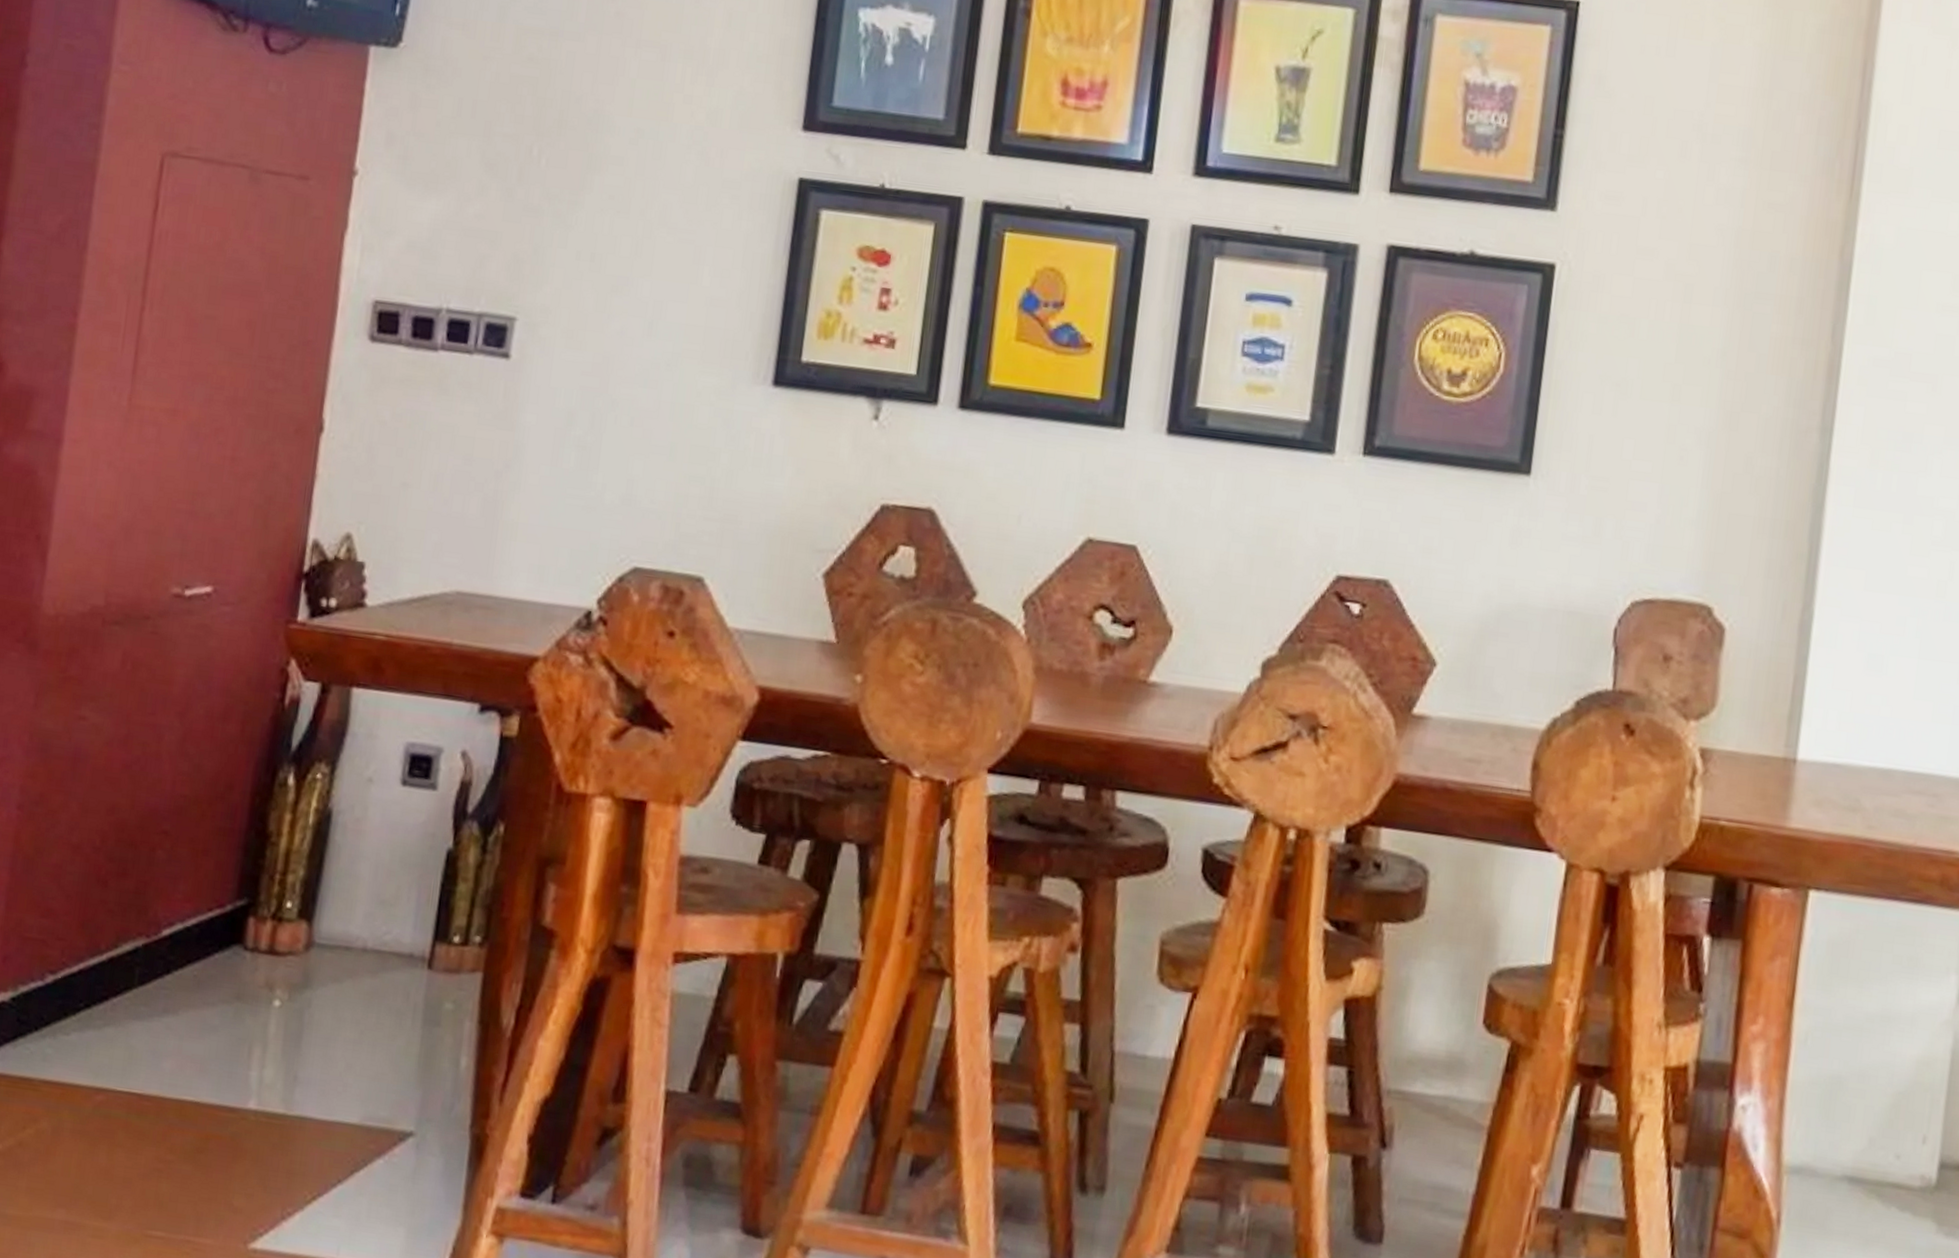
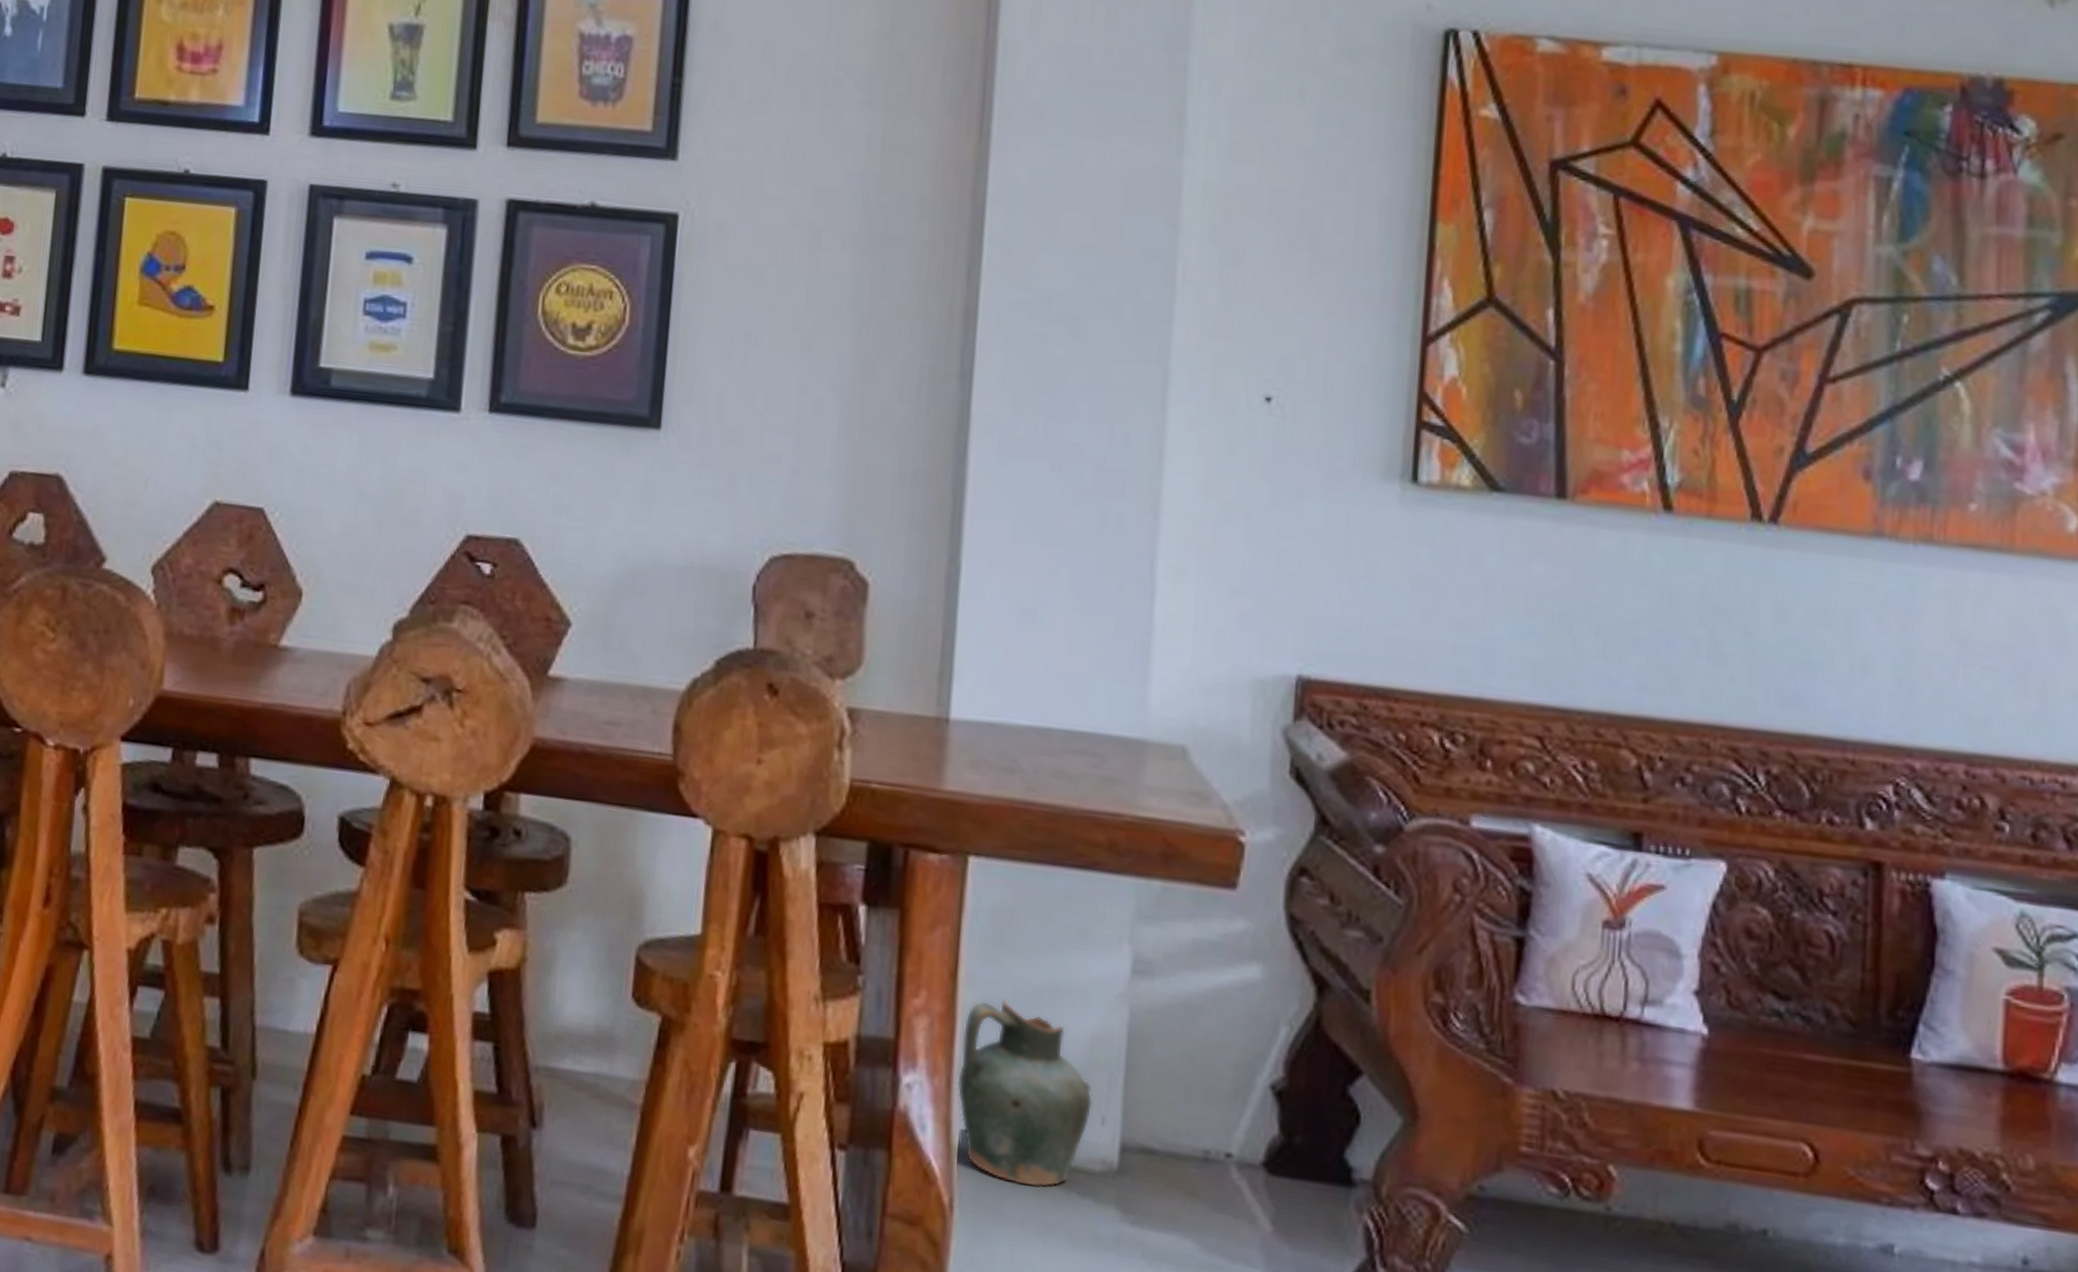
ceramic jug: none [1788,1026,1916,1203] -> present [957,1000,1093,1188]

